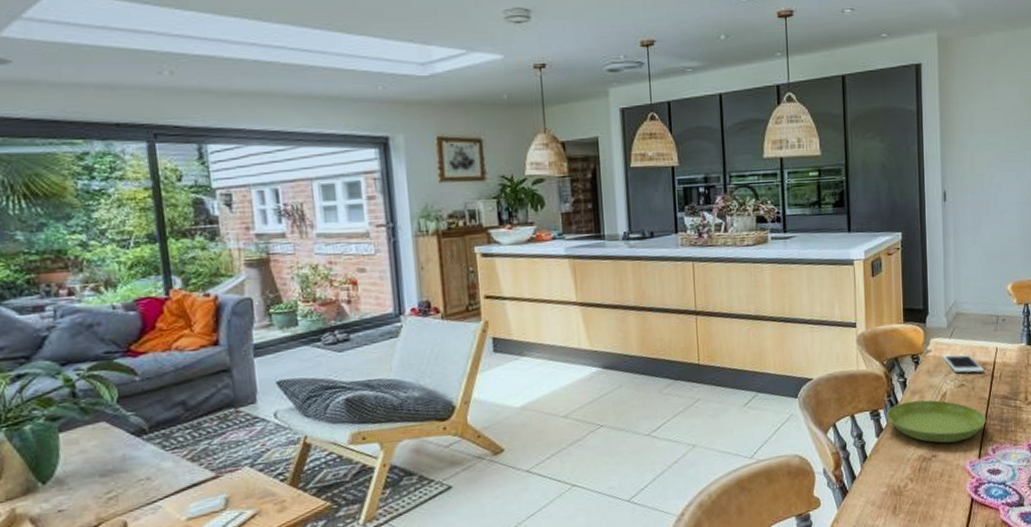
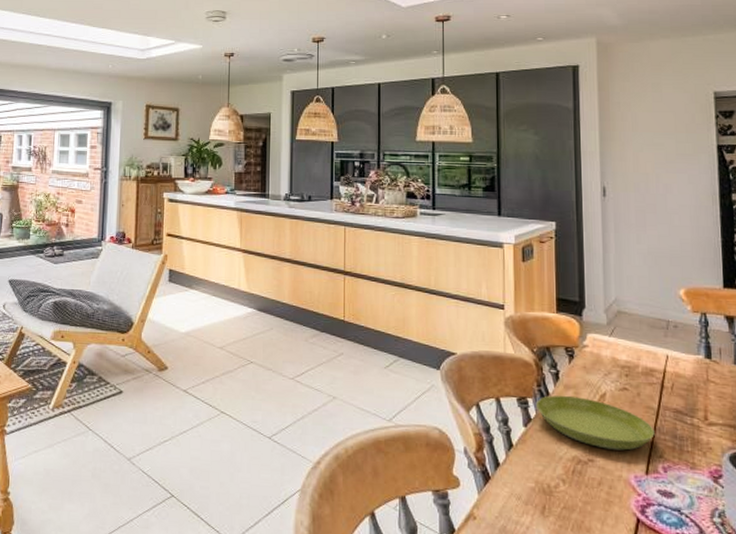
cell phone: present [942,354,985,374] -> none [601,353,652,380]

